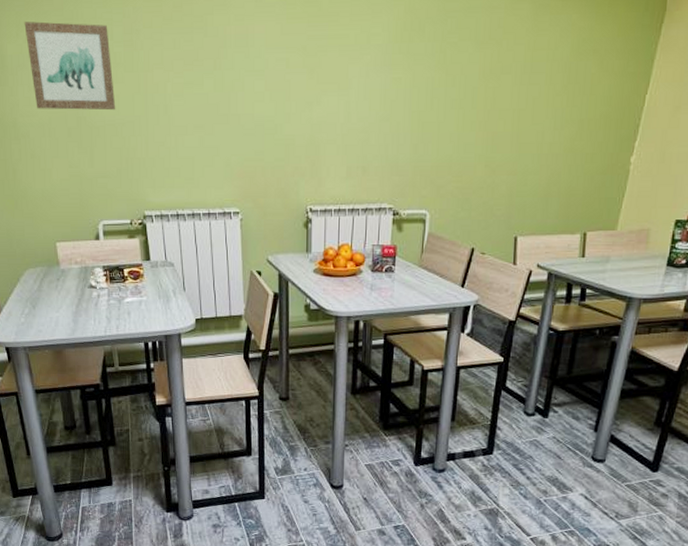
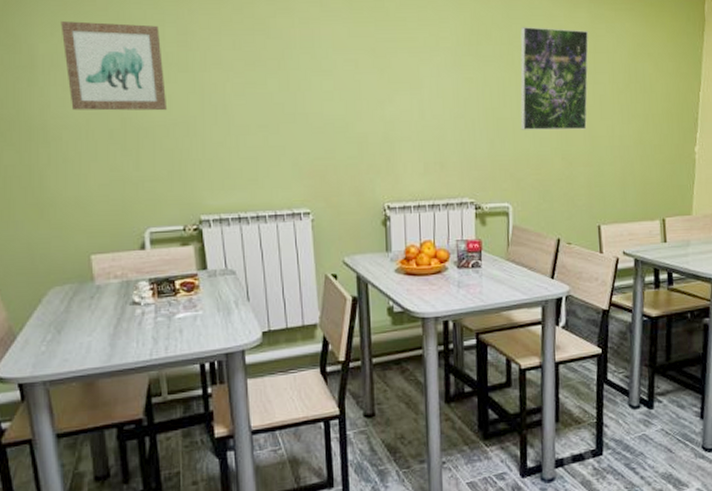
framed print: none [445,21,530,136] -> present [520,27,589,131]

